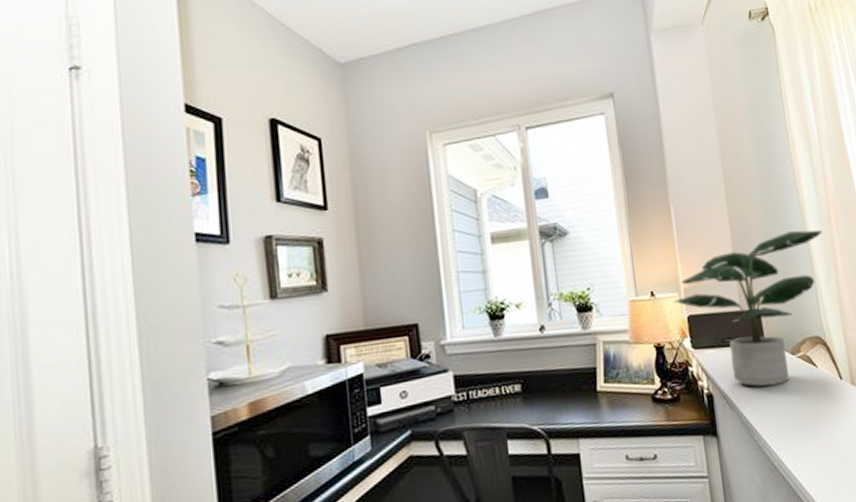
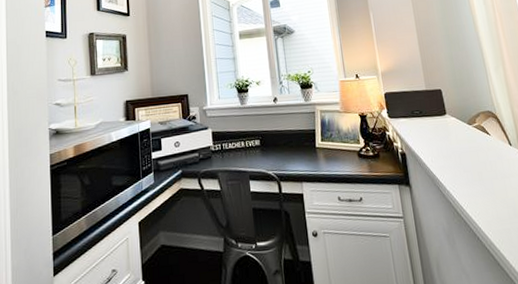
potted plant: present [673,230,823,387] -> none [373,29,491,149]

